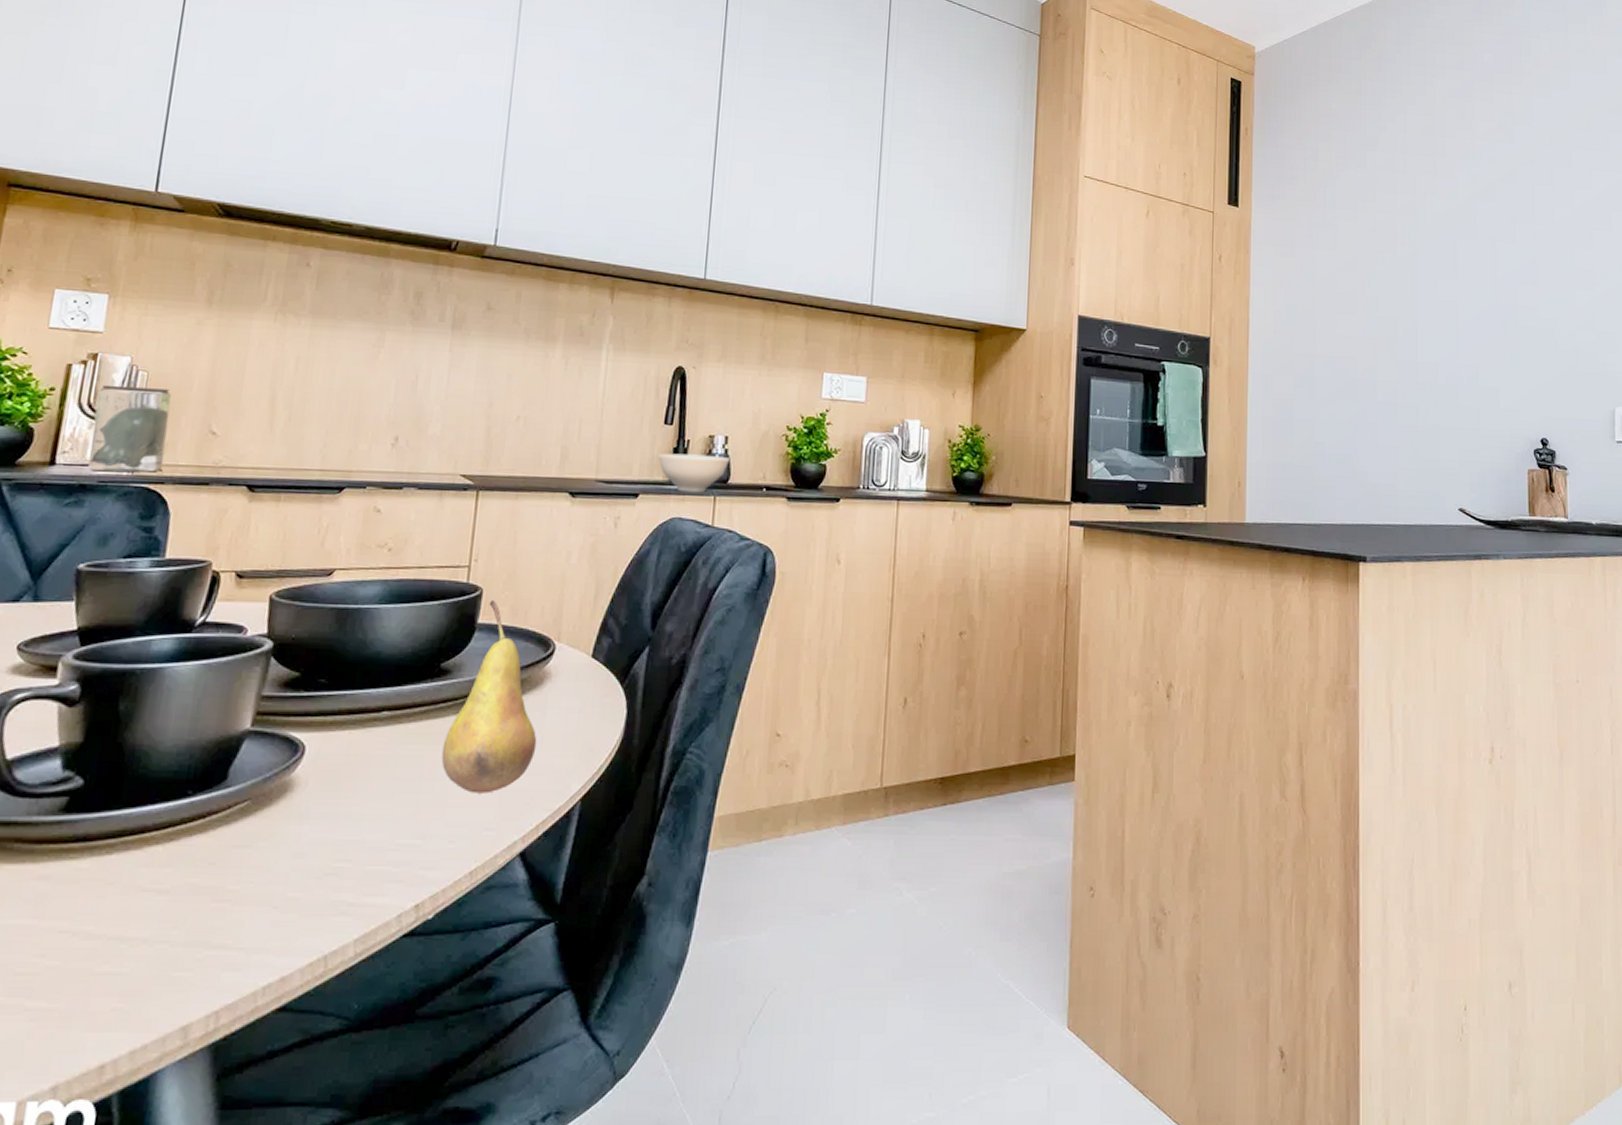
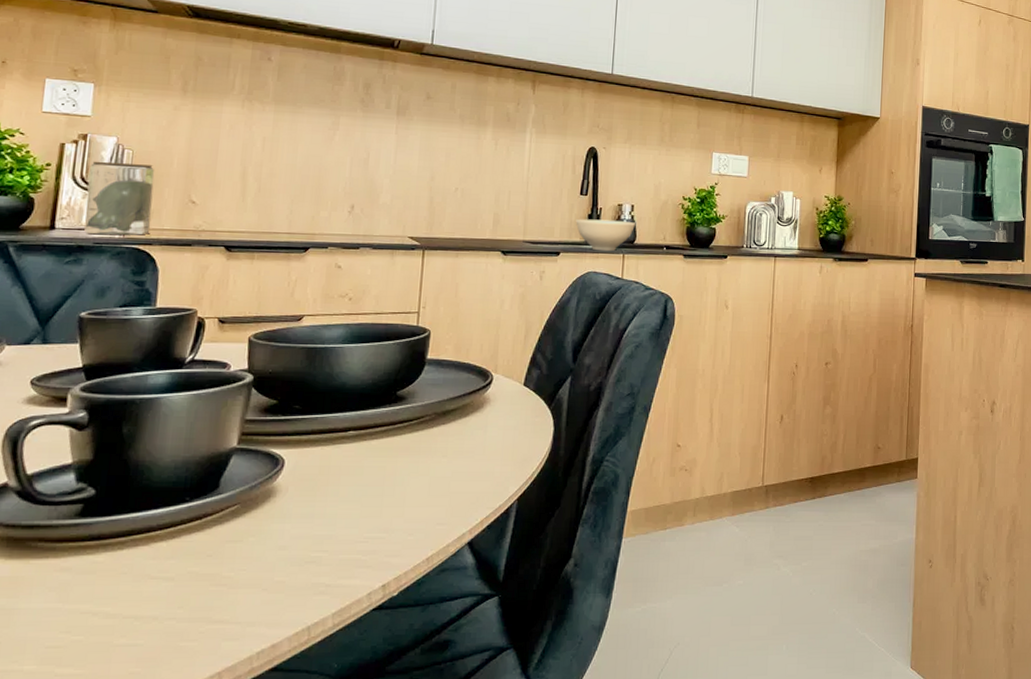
fruit: present [441,601,537,794] -> none [400,340,480,496]

